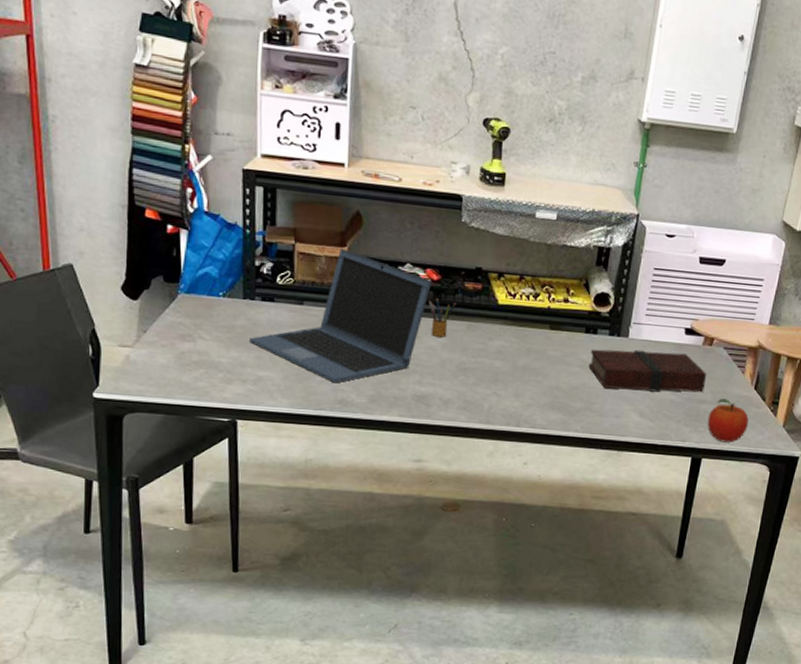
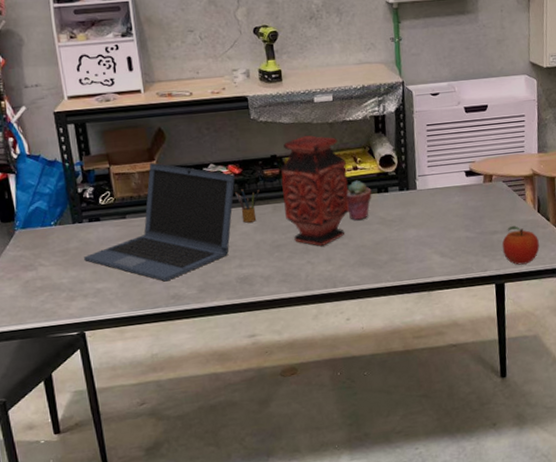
vase: none [479,252,557,380] -> present [280,135,350,247]
potted succulent: none [548,314,579,358] -> present [347,180,372,220]
book: present [588,349,707,393] -> none [385,193,494,238]

